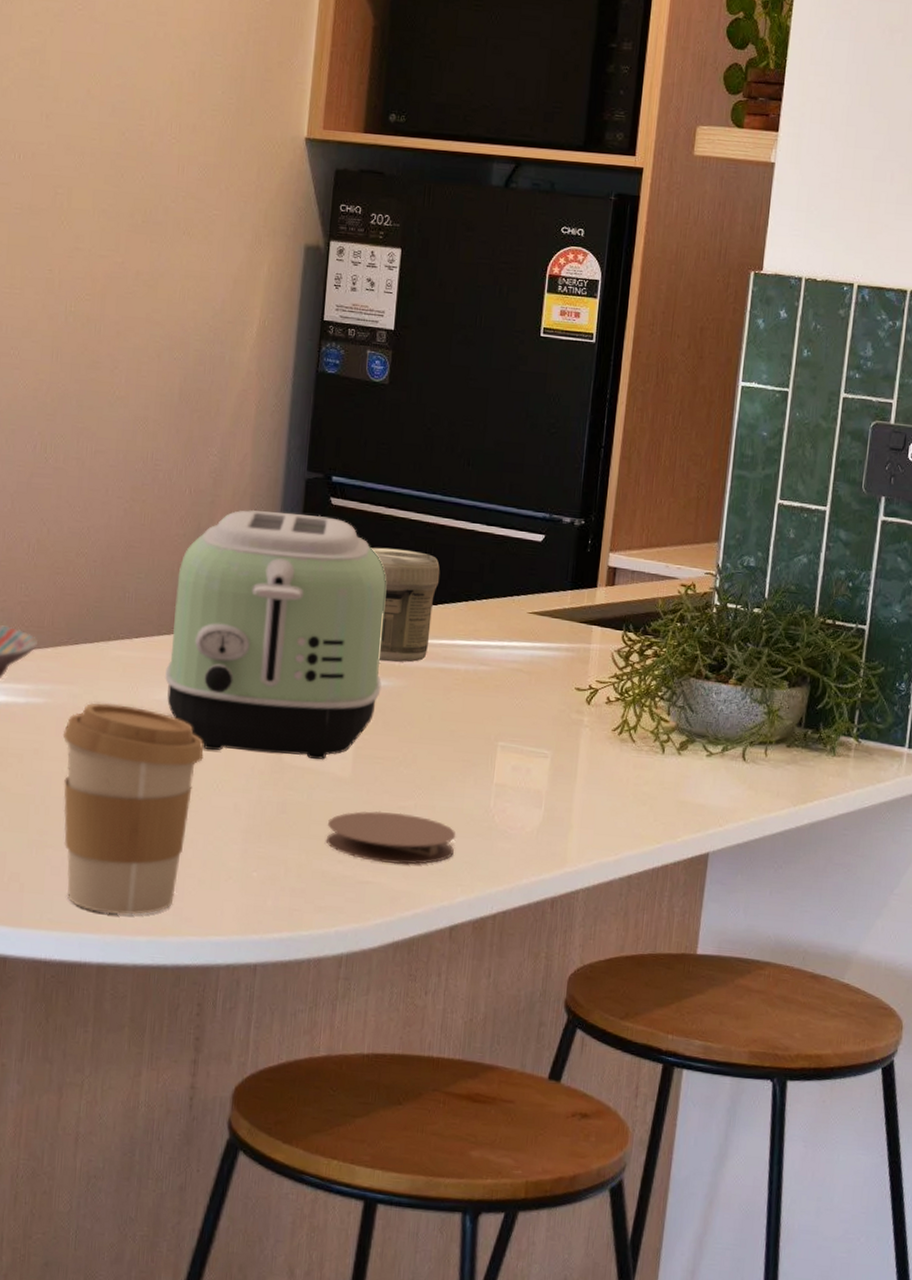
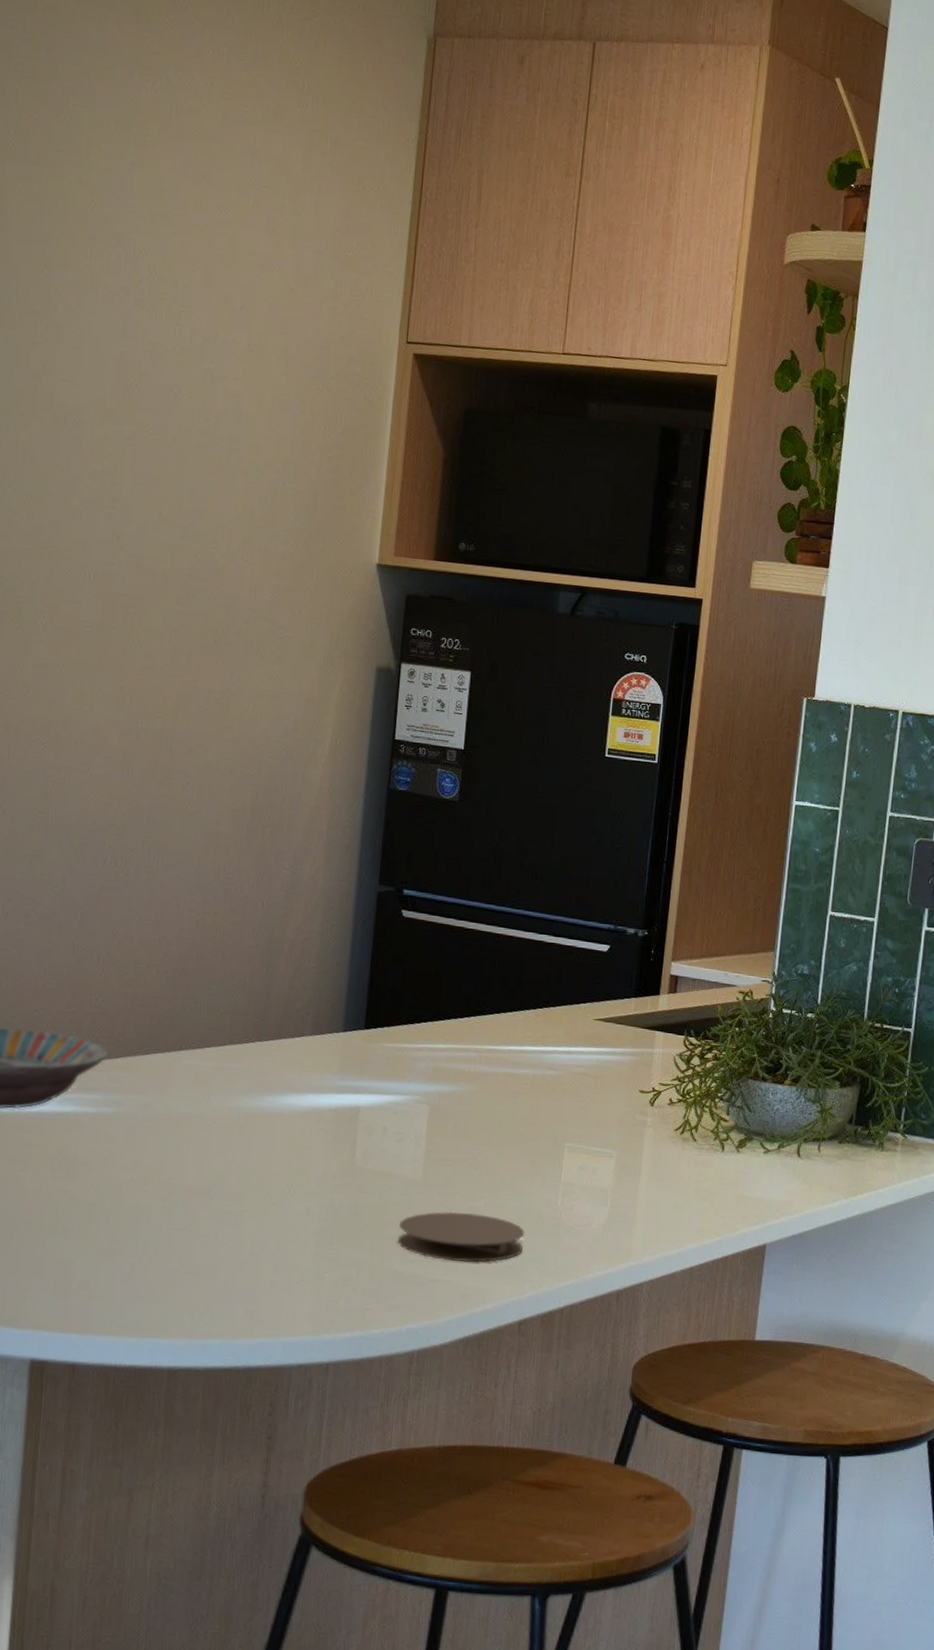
coffee cup: present [62,703,204,915] -> none [133,1111,276,1319]
toaster: present [165,509,387,760] -> none [237,921,457,1164]
jar: present [371,547,440,663] -> none [441,957,509,1068]

